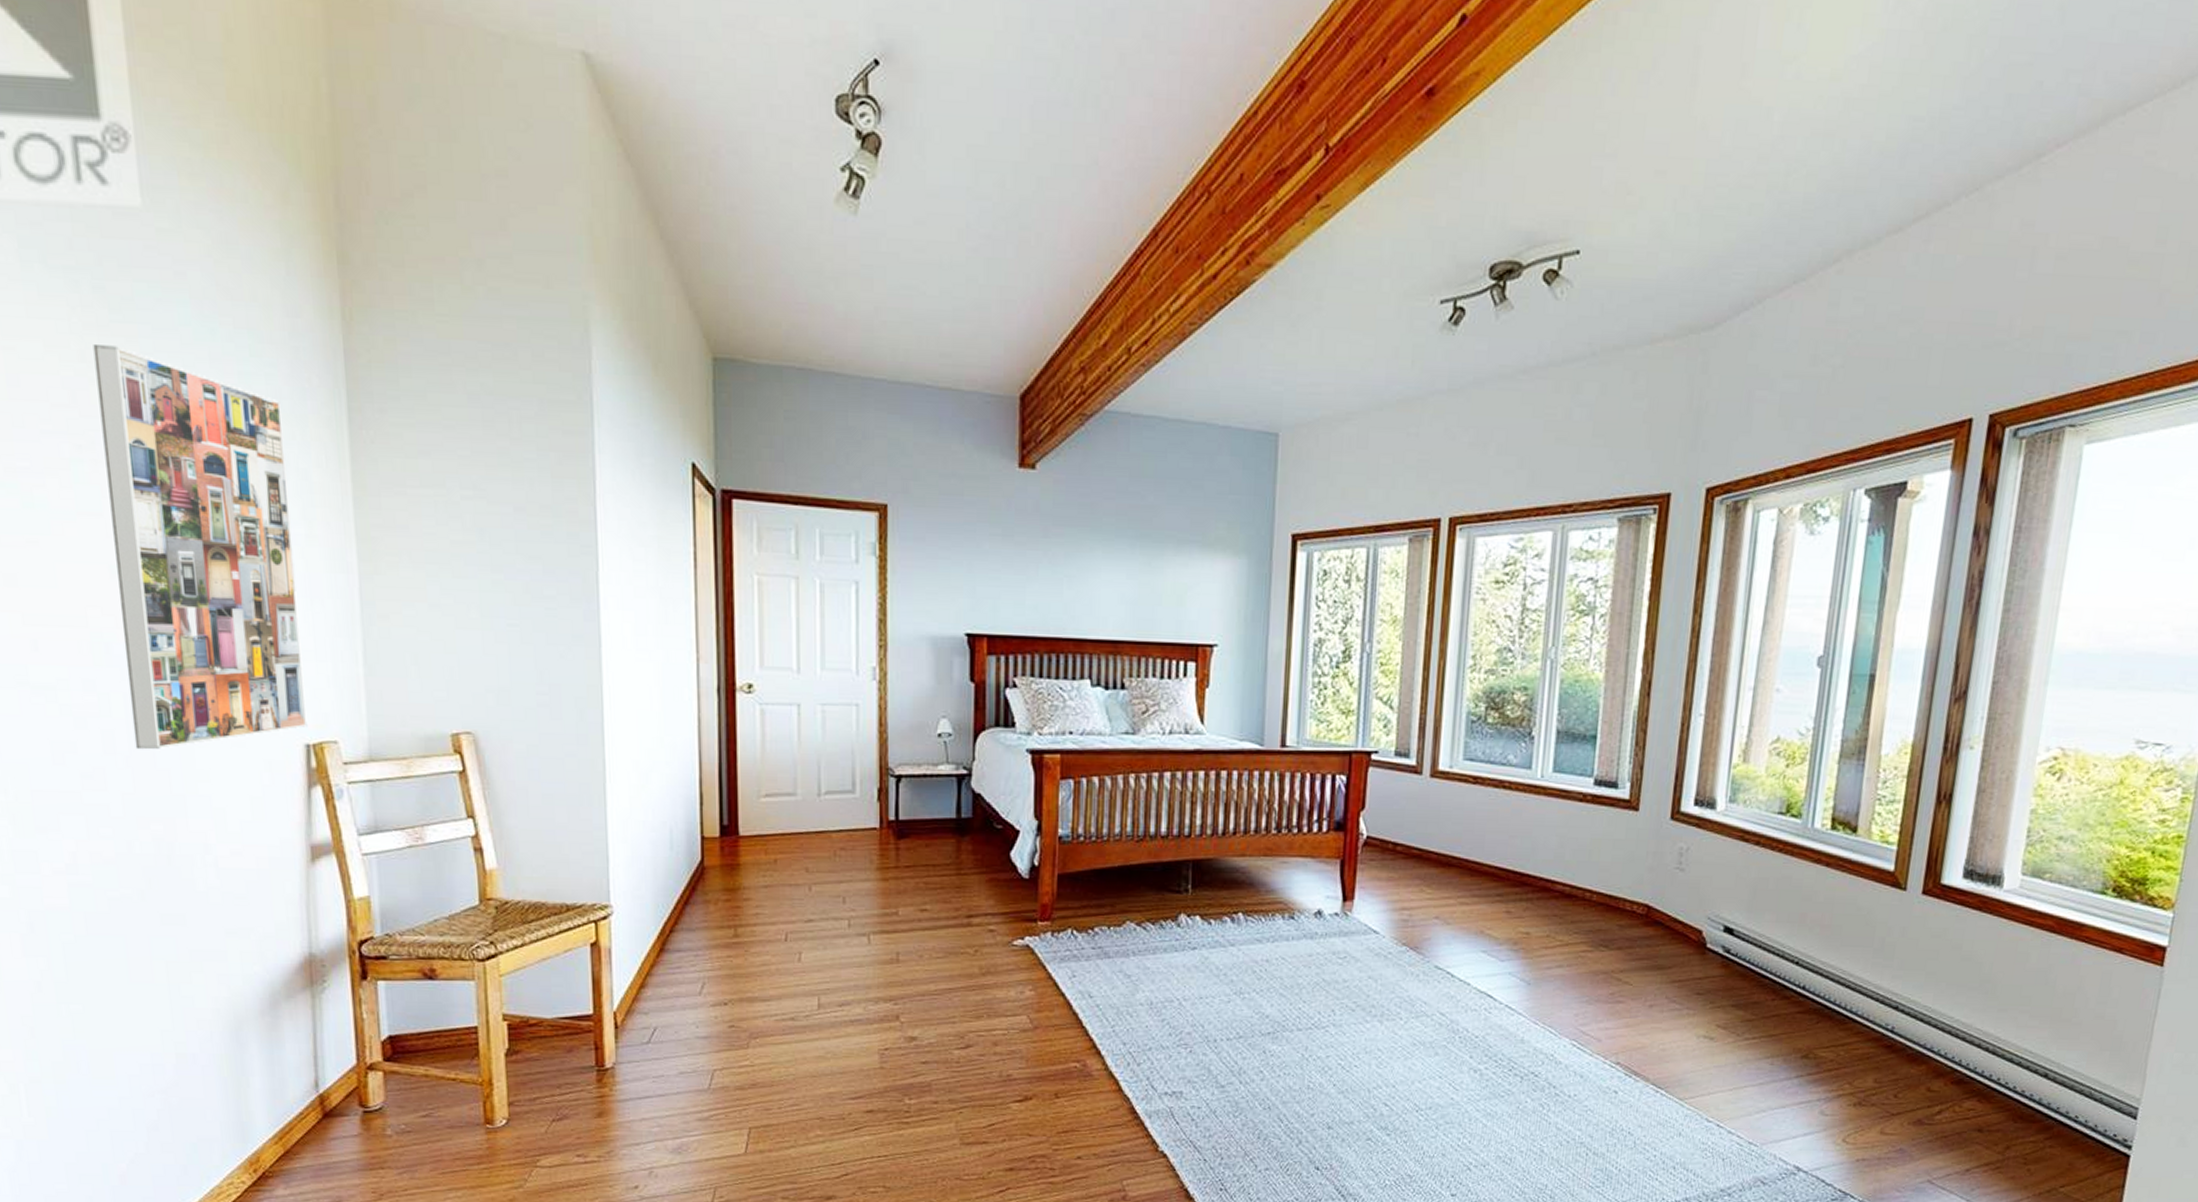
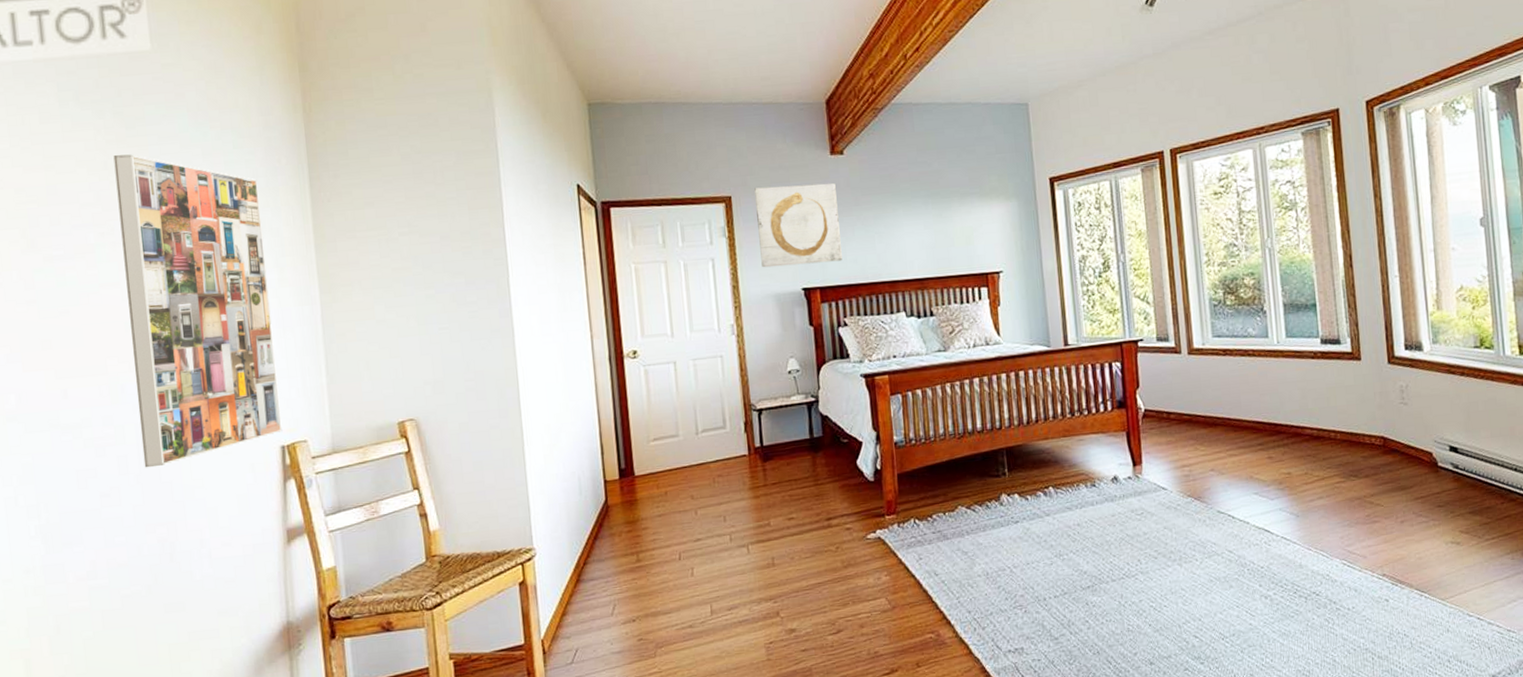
wall art: none [918,498,1021,605] -> present [754,183,842,268]

